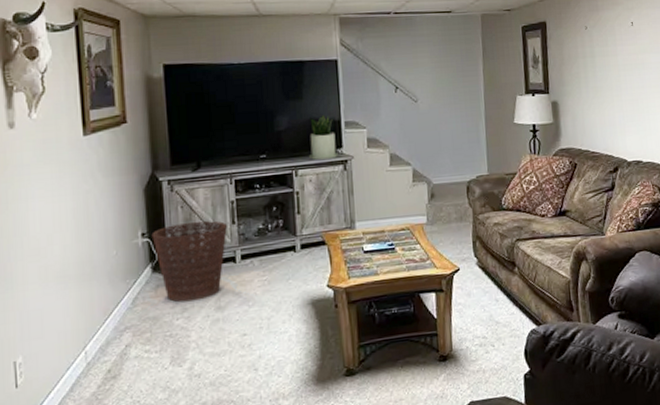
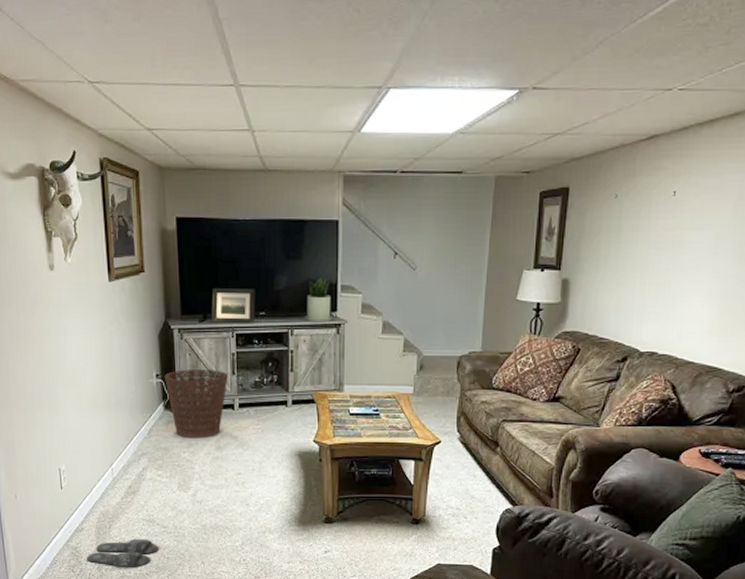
picture frame: none [205,131,256,171] -> present [211,287,255,324]

